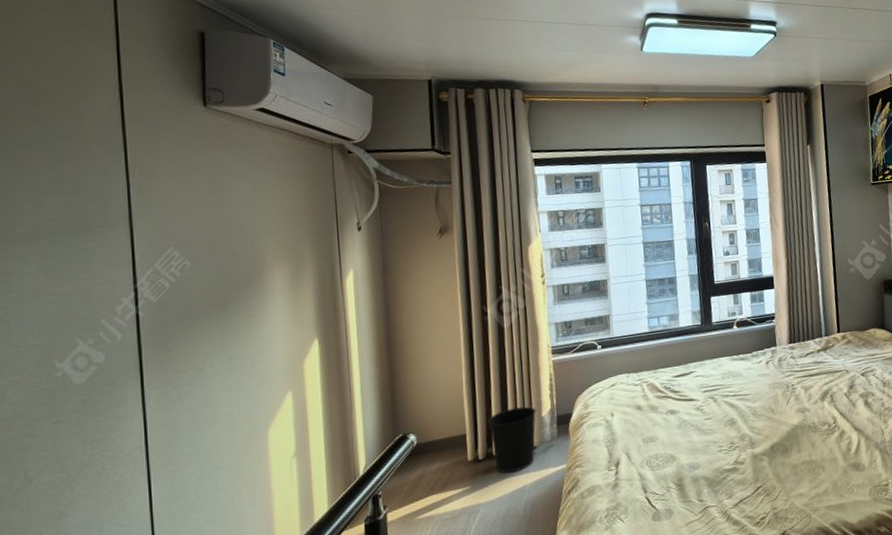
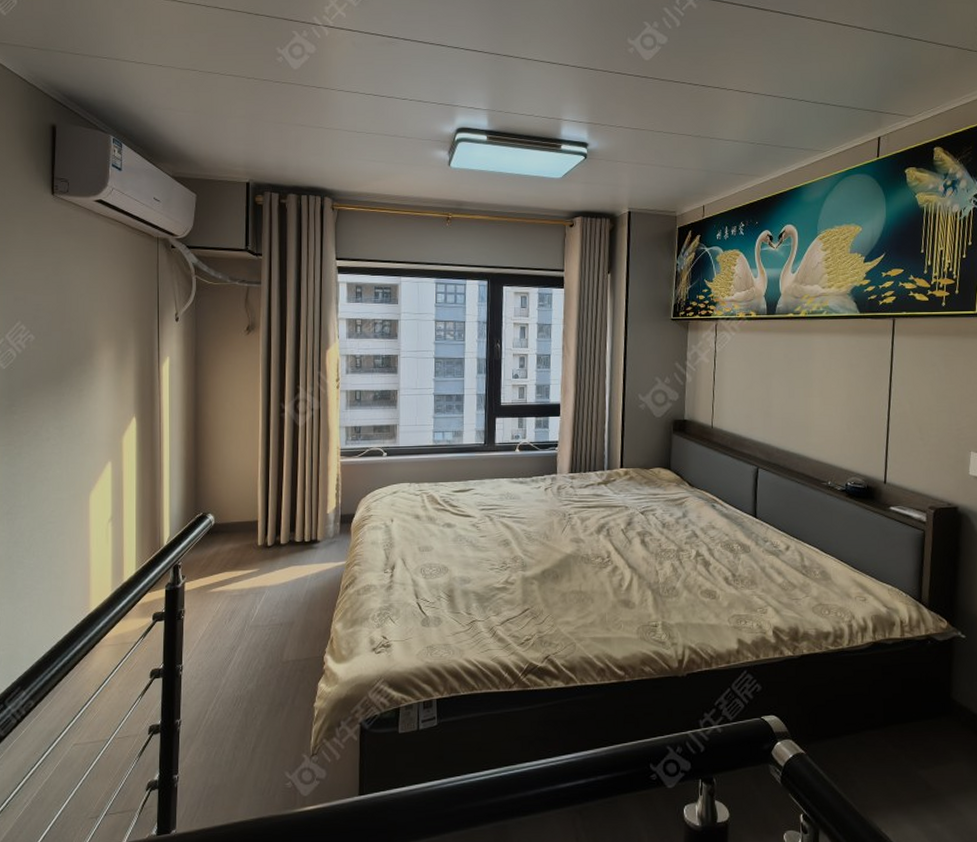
wastebasket: present [488,406,537,474] -> none [278,502,323,562]

